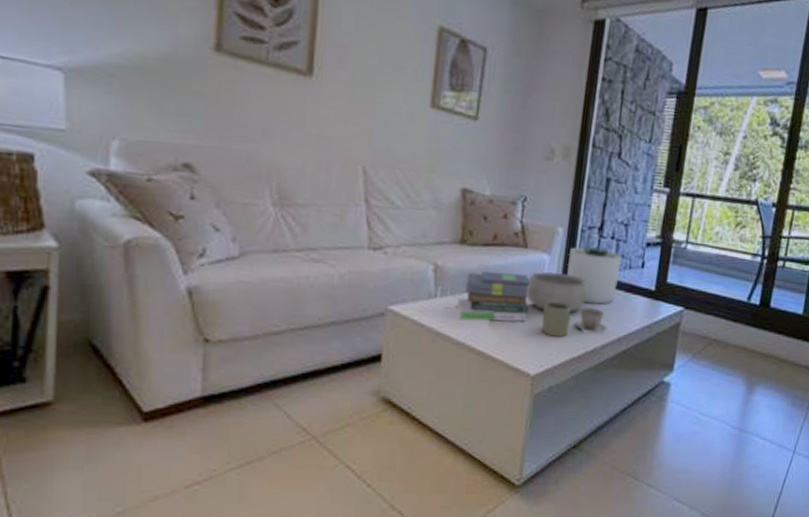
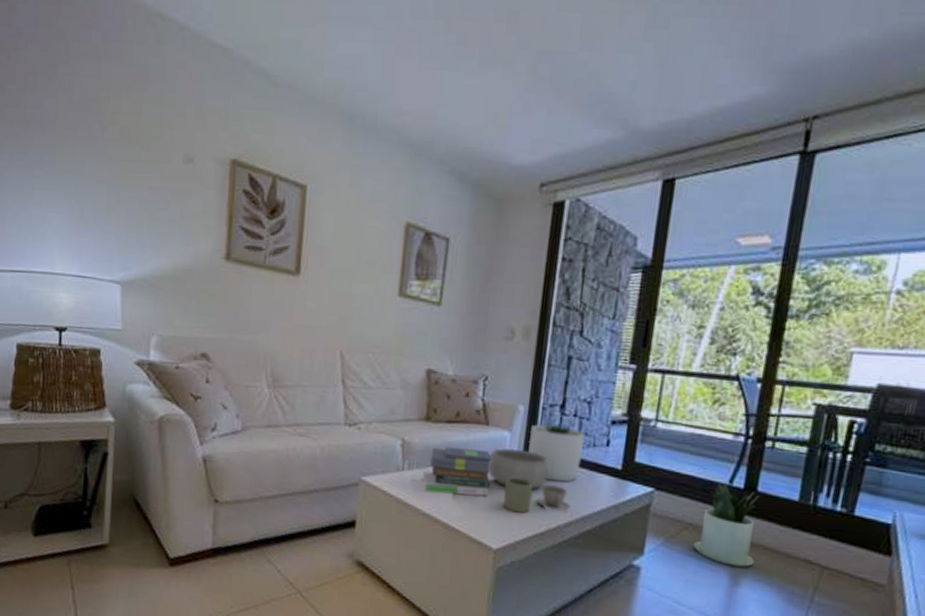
planter: none [716,299,772,377] -> present [693,482,759,568]

